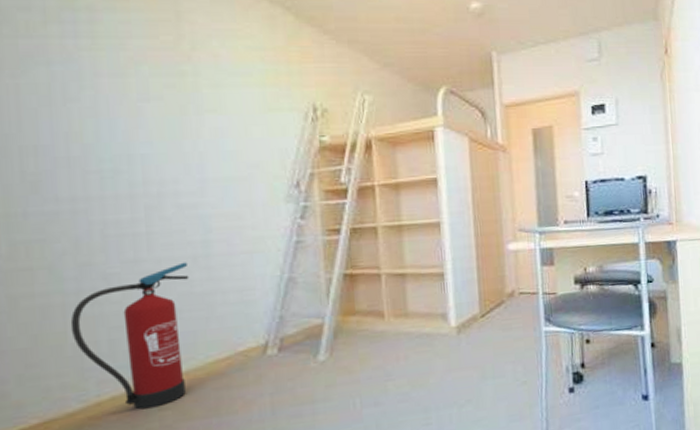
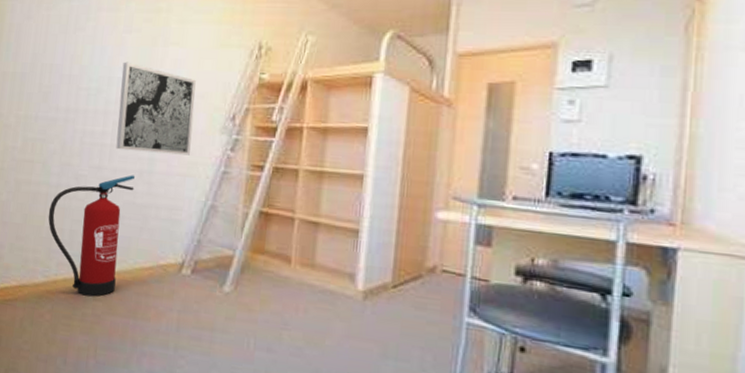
wall art: none [144,135,253,237] -> present [116,62,196,155]

